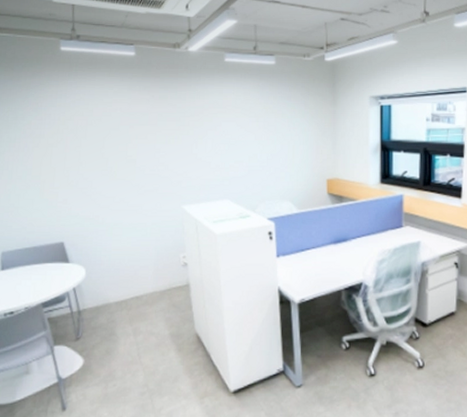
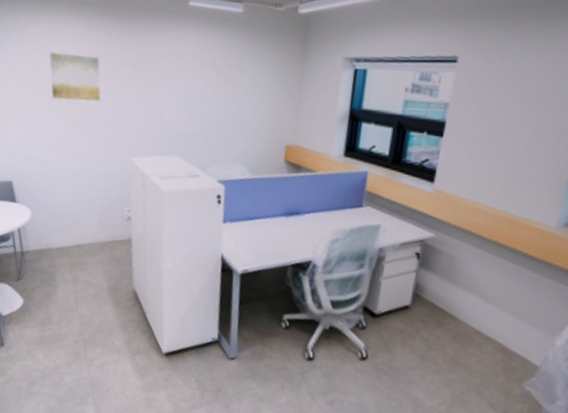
wall art: none [94,114,147,159] -> present [50,52,101,102]

